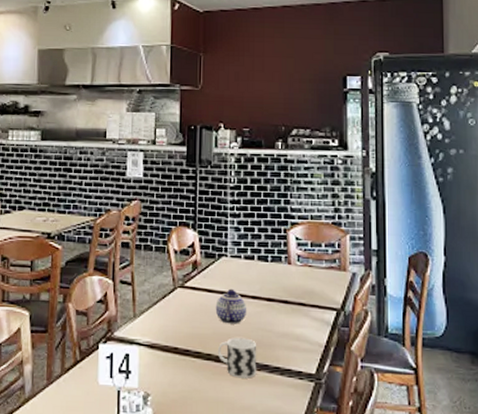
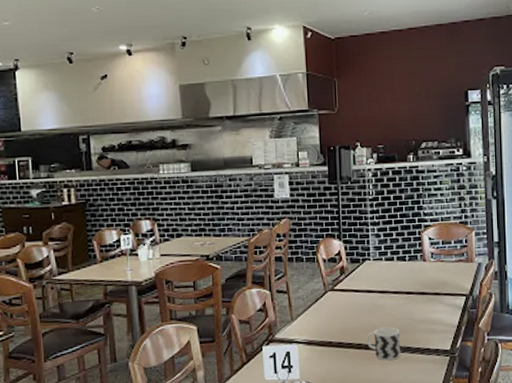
teapot: present [215,288,247,324] -> none [362,287,390,317]

